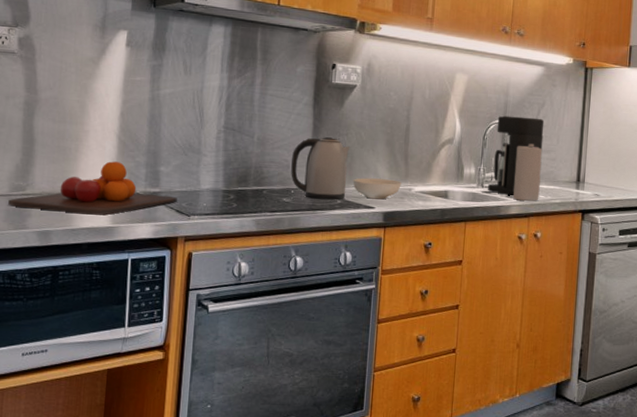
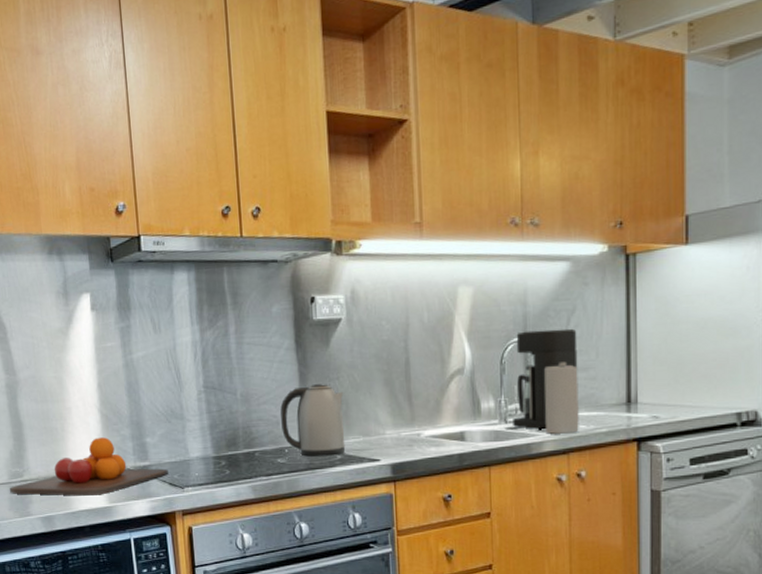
bowl: present [353,177,401,200] -> none [351,425,408,450]

